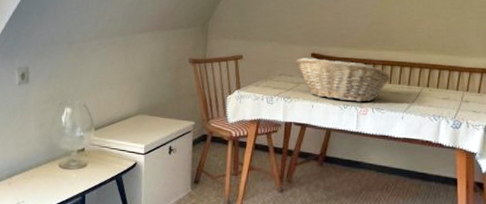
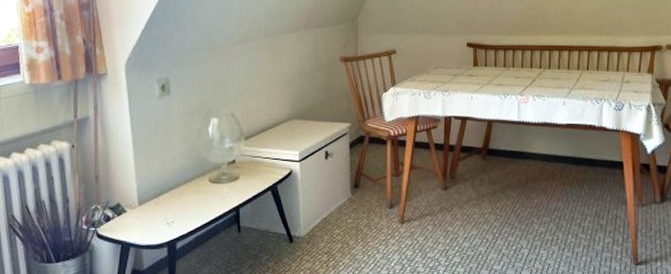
fruit basket: present [296,57,391,102] -> none [451,48,550,91]

